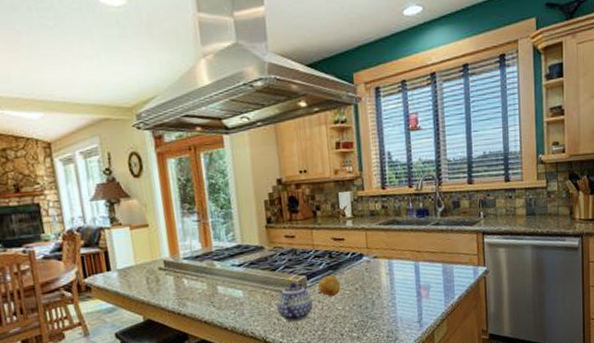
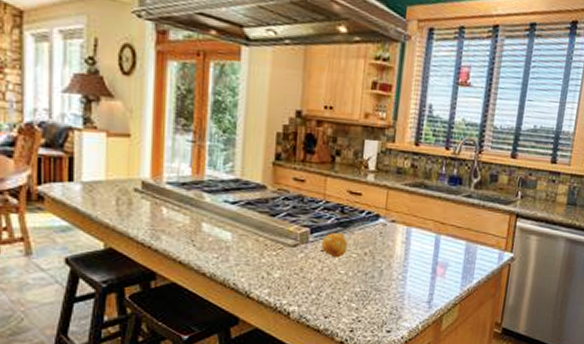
teapot: present [276,282,313,322] -> none [269,234,312,280]

